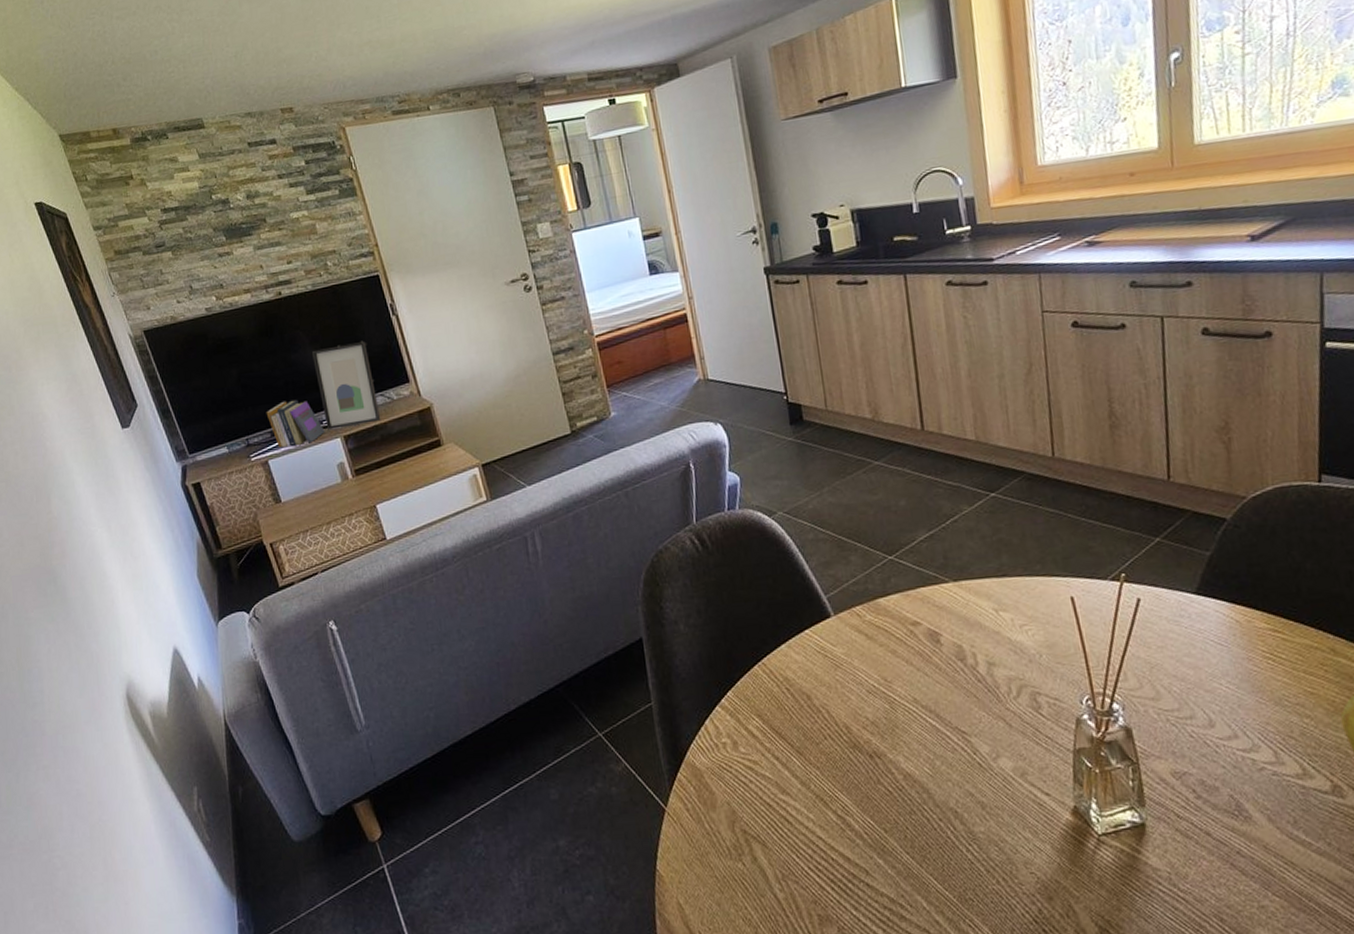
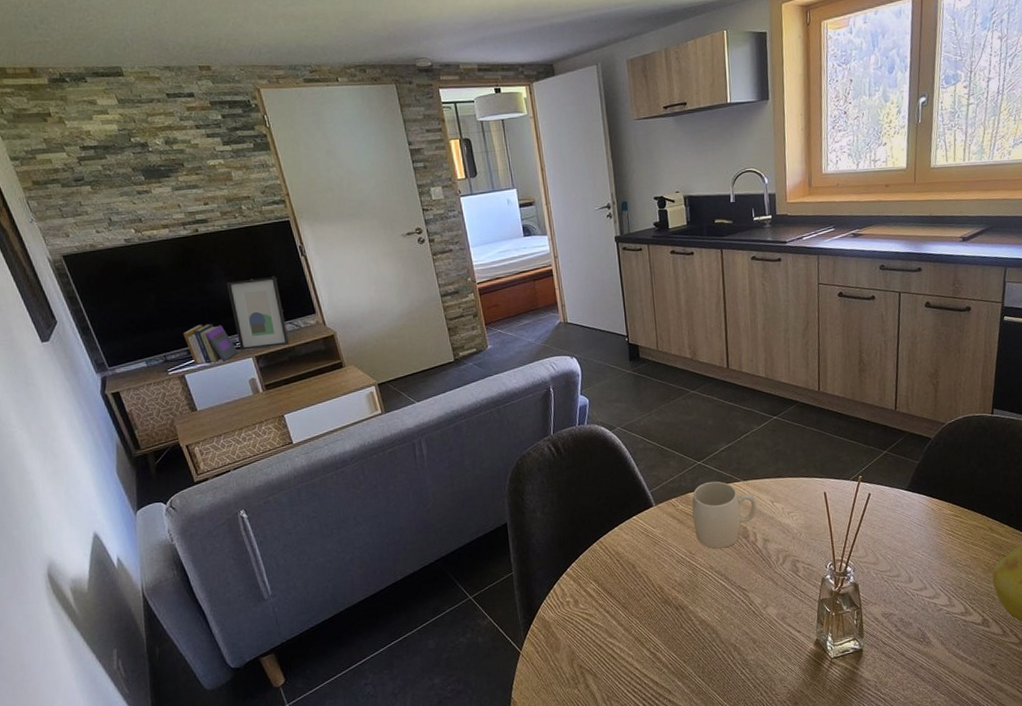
mug: none [883,582,975,675] -> present [692,481,757,549]

